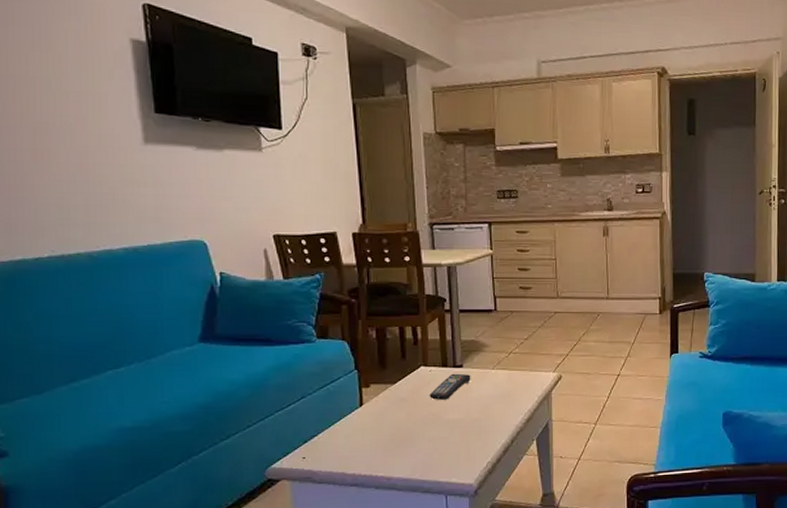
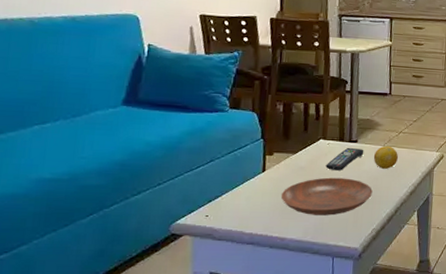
bowl: none [382,407,484,451] -> present [280,177,373,216]
fruit: none [482,368,511,395] -> present [373,145,399,169]

